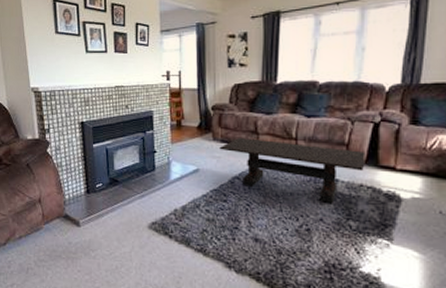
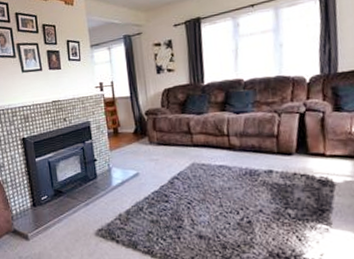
coffee table: present [219,137,365,204] -> none [156,138,296,195]

